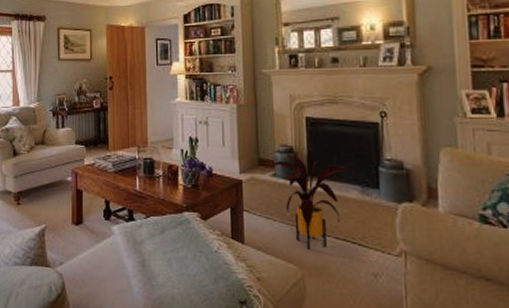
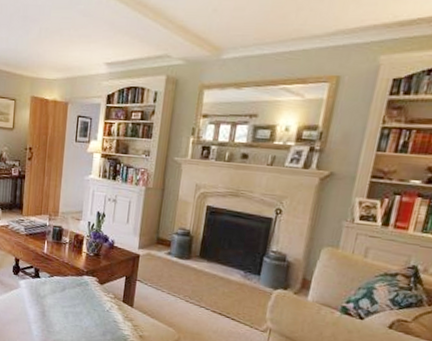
house plant: present [261,154,355,249] -> none [158,237,242,318]

